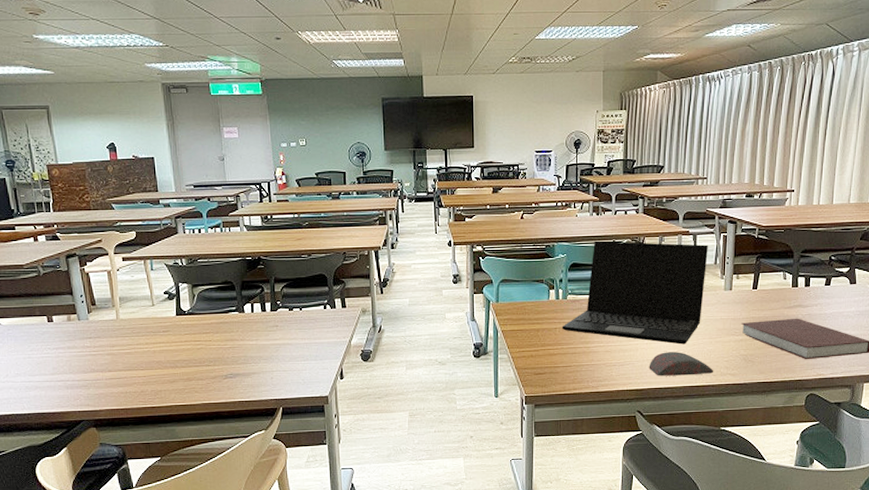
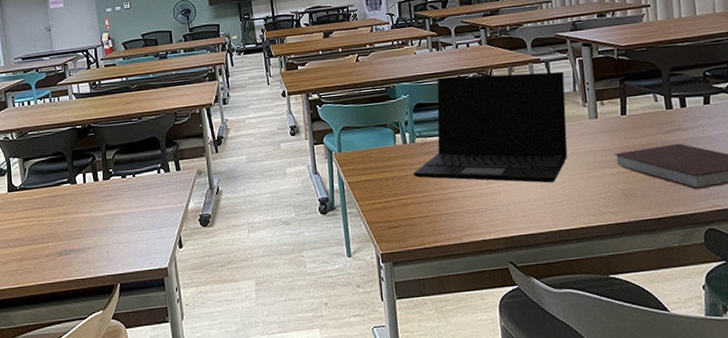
computer mouse: present [649,352,714,376] -> none [516,191,592,221]

